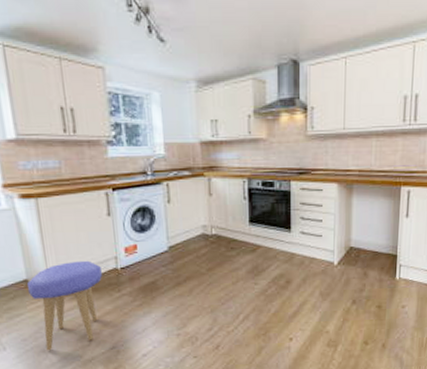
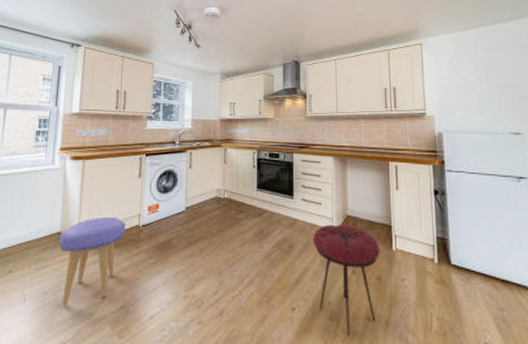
stool: none [312,256,382,359] -> present [313,224,380,336]

